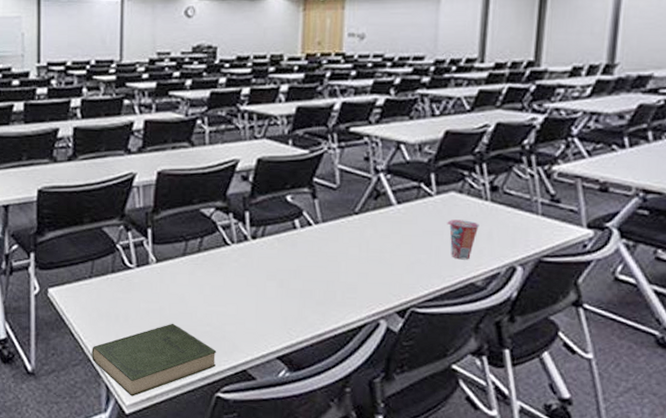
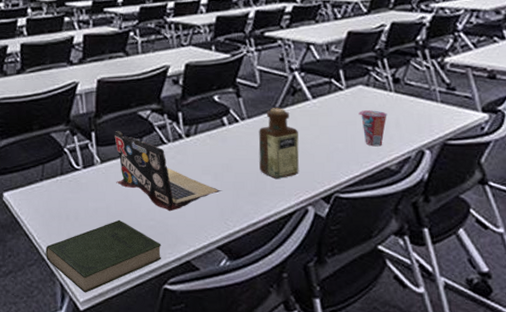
laptop: none [172,228,288,318] -> present [114,130,223,212]
bottle: none [331,212,377,289] -> present [258,108,299,179]

